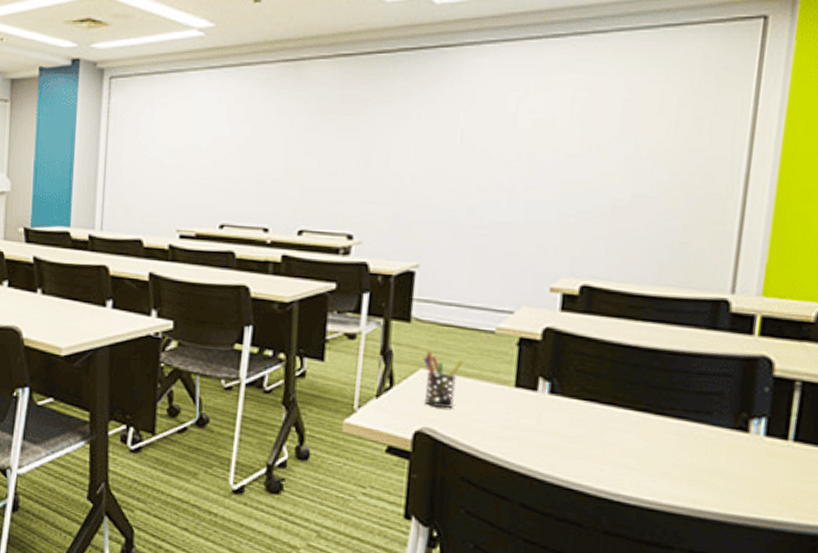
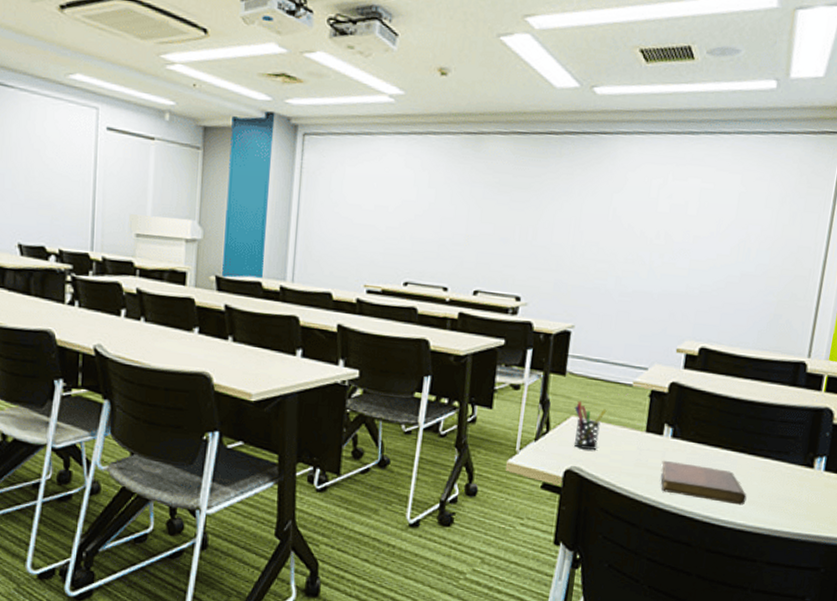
notebook: none [537,420,656,478] -> present [660,460,747,505]

